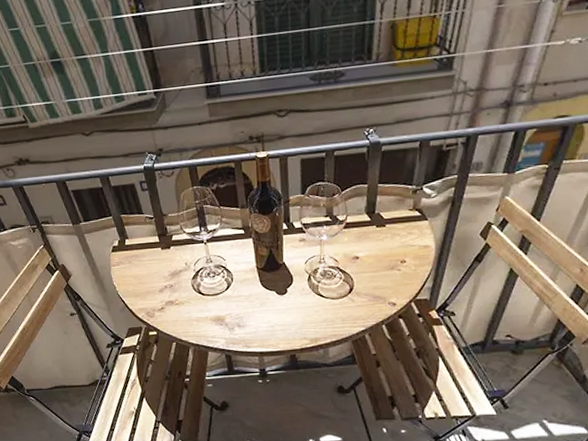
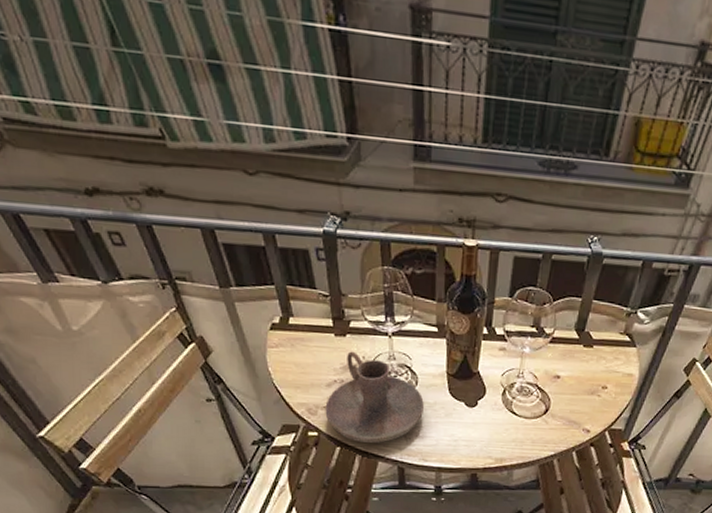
candle holder: none [160,260,241,337] -> present [325,351,424,444]

